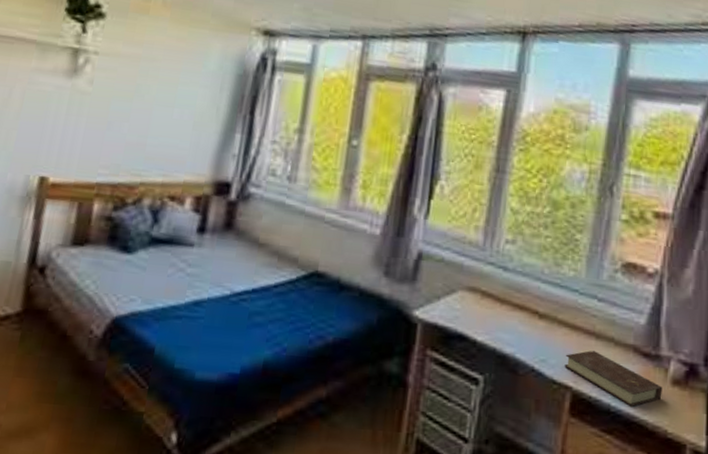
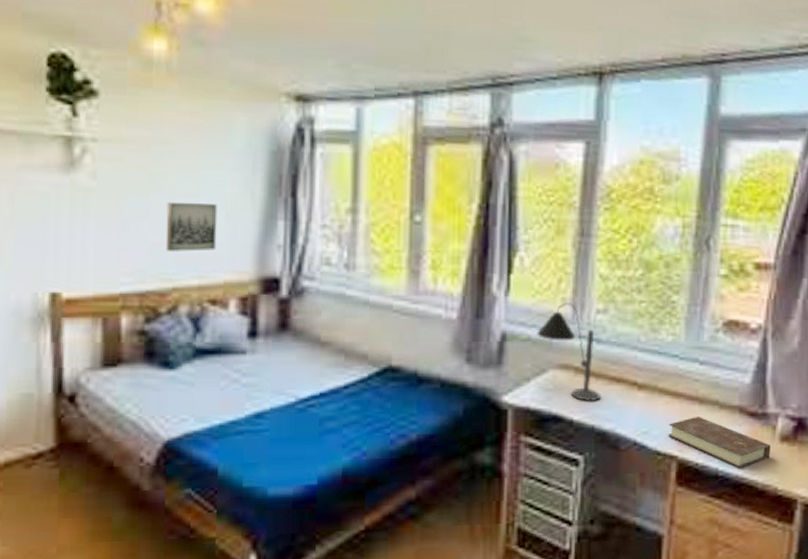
wall art: none [140,109,188,154] -> present [165,201,218,252]
desk lamp: none [450,230,504,326] -> present [537,303,601,402]

